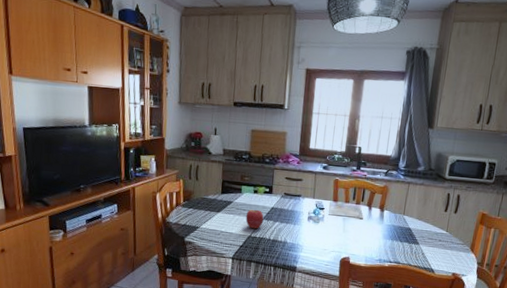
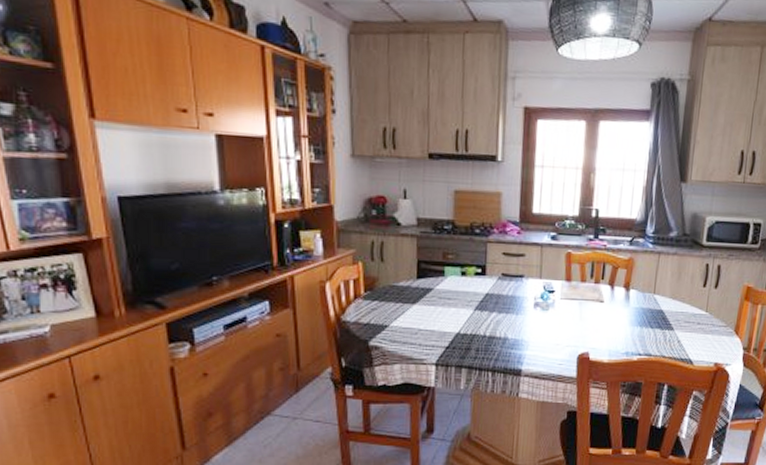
apple: present [246,209,264,229] -> none [452,297,476,324]

